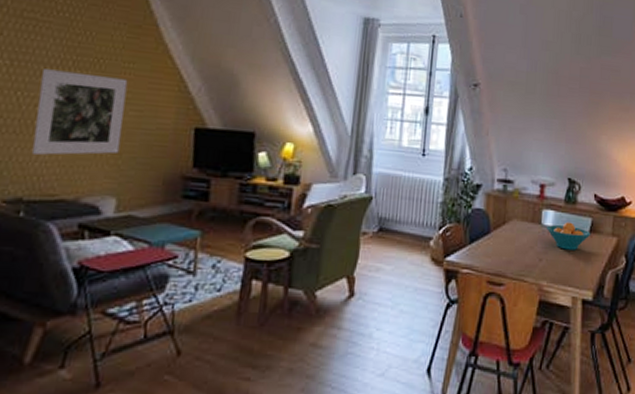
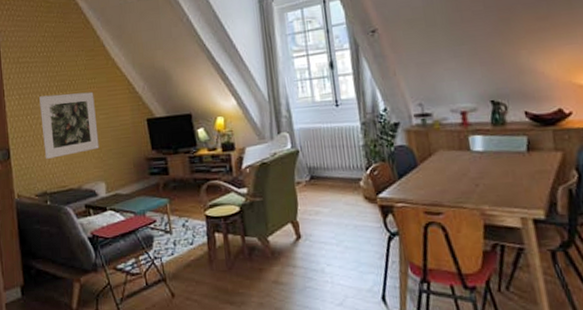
fruit bowl: present [547,222,591,250] -> none [477,143,530,172]

